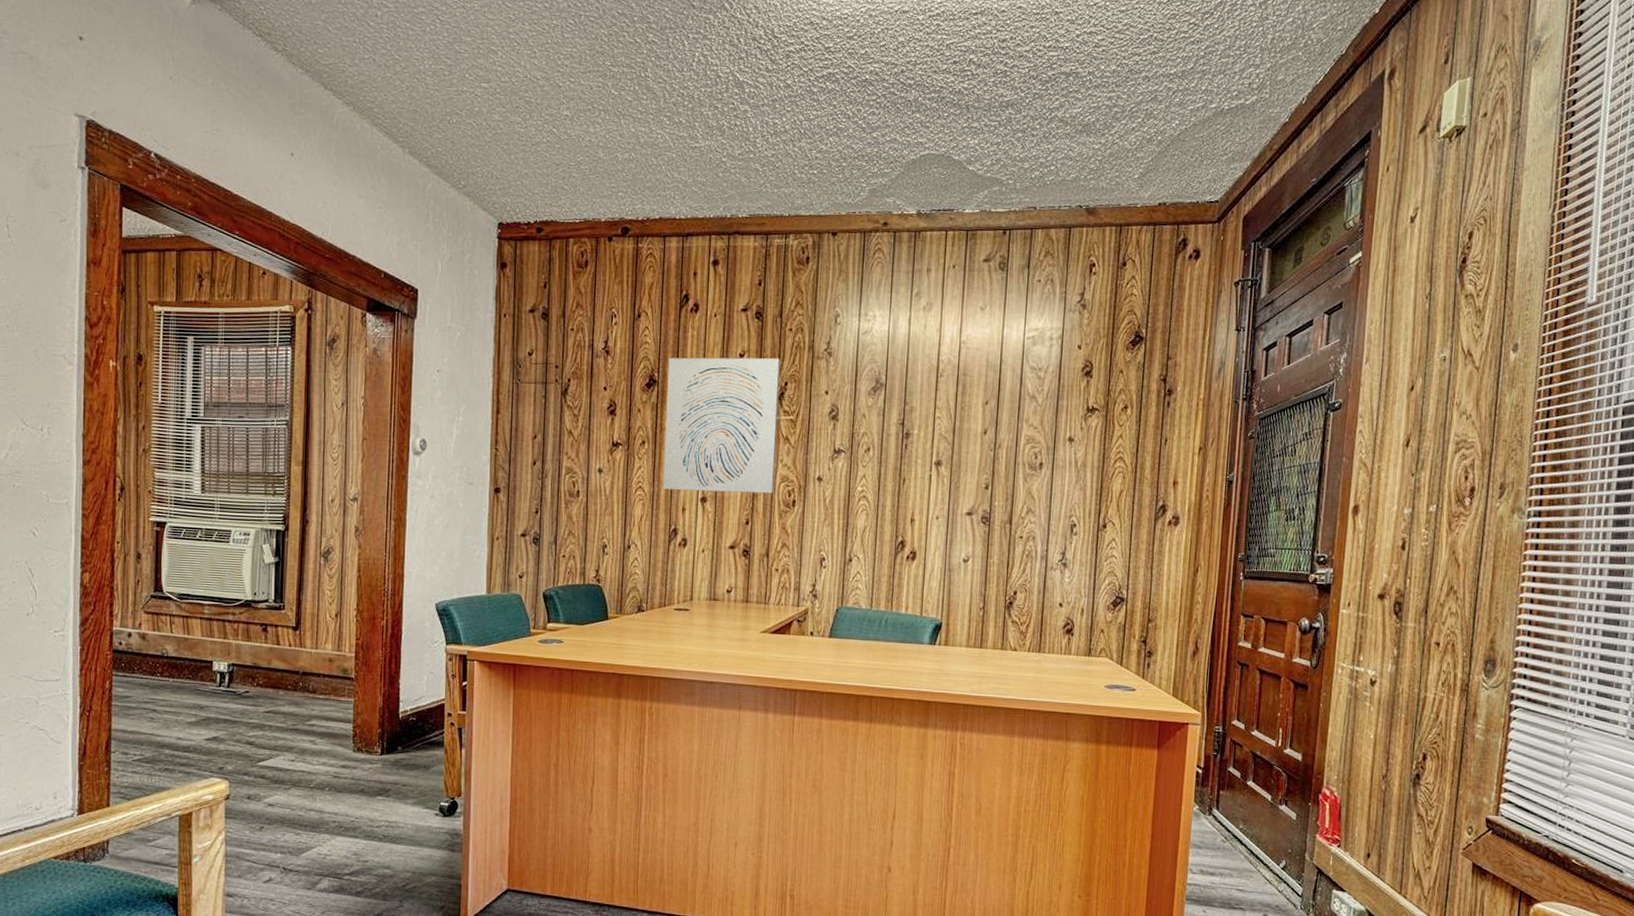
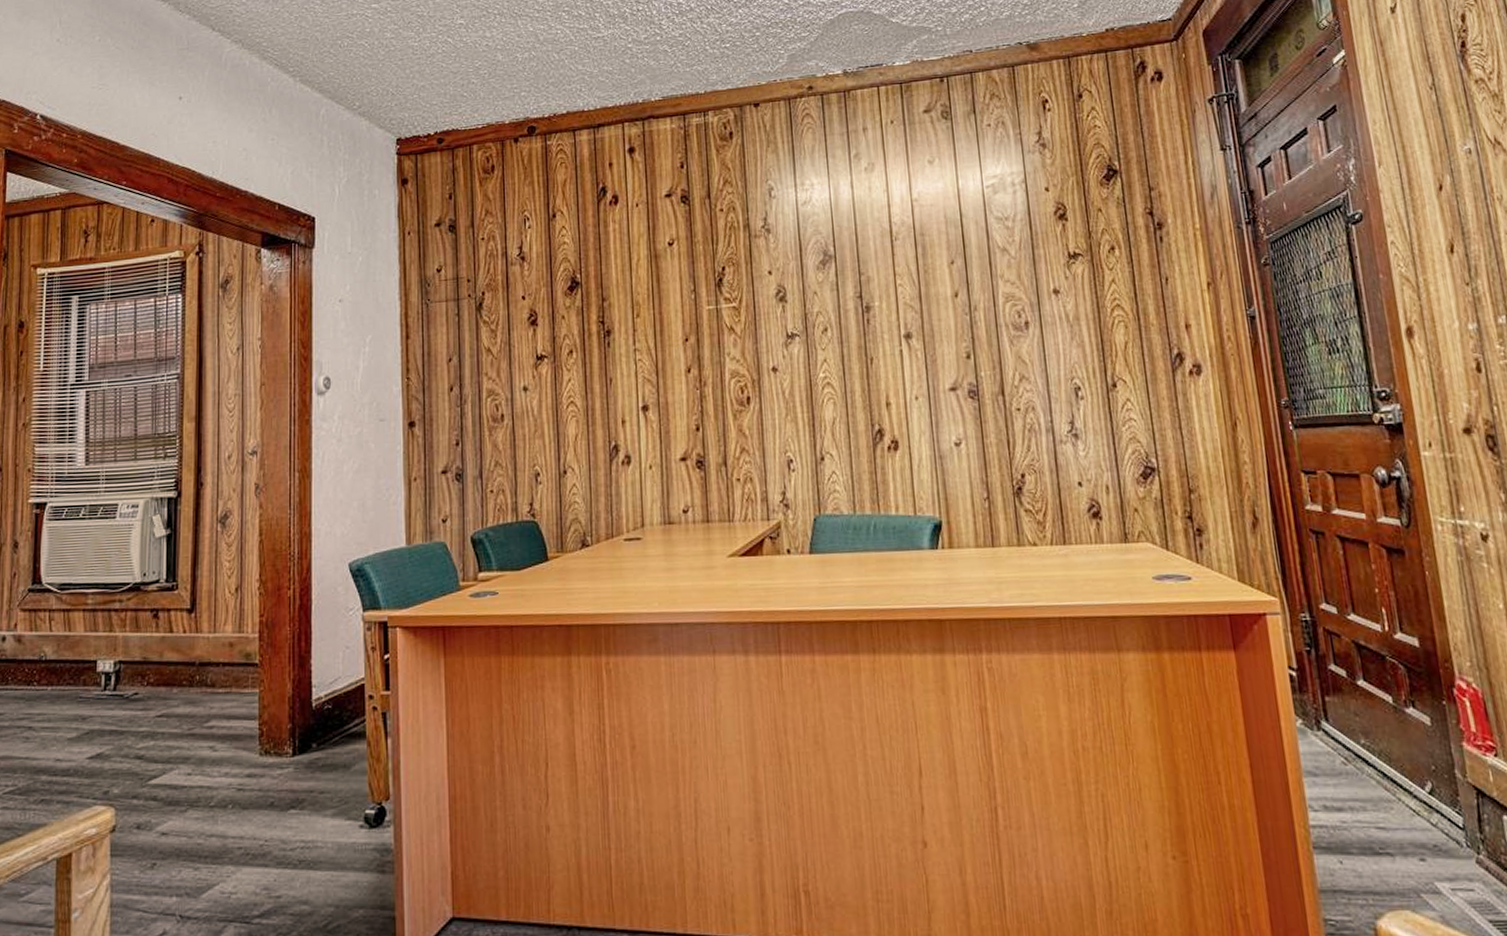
wall art: present [662,357,780,494] -> none [590,242,723,402]

